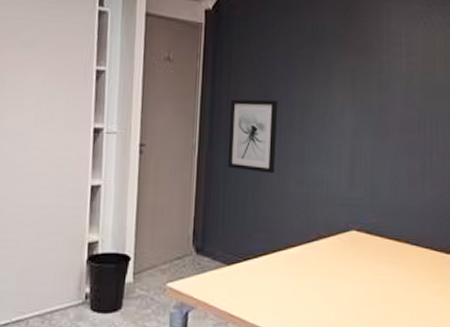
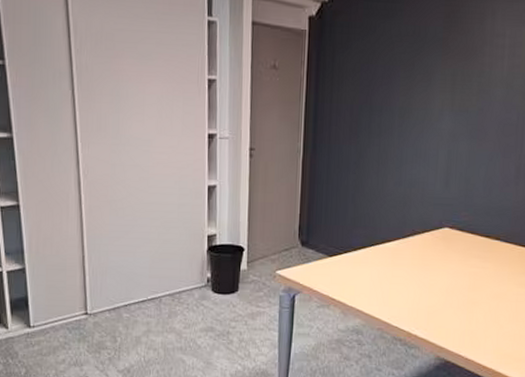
wall art: present [228,99,278,174] -> none [330,105,379,175]

